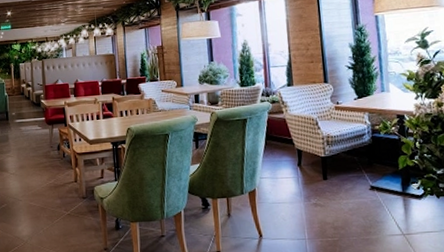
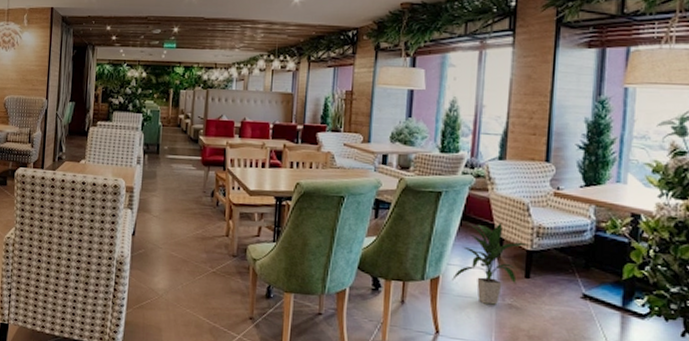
indoor plant: none [266,137,323,207] -> present [452,222,530,305]

